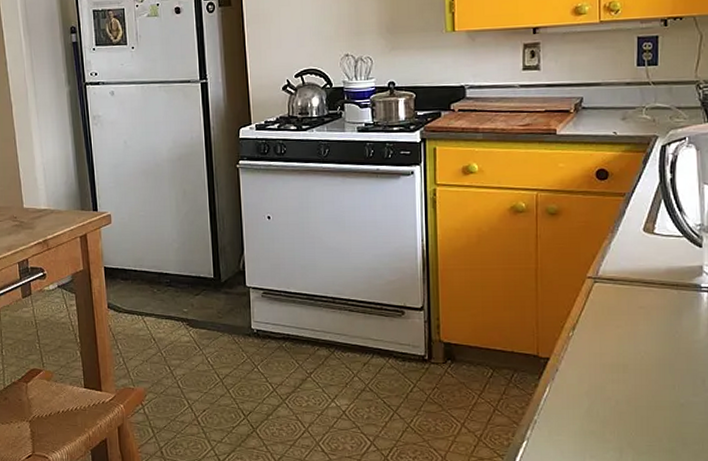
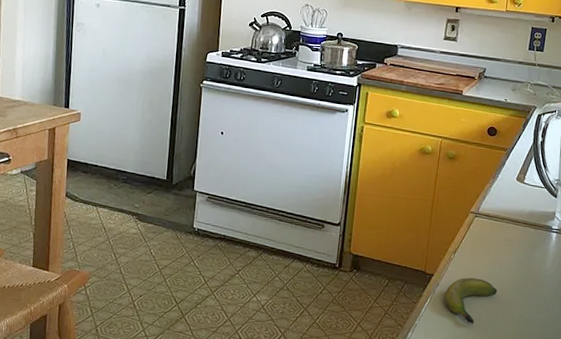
banana: none [568,358,637,415] -> present [444,277,498,325]

